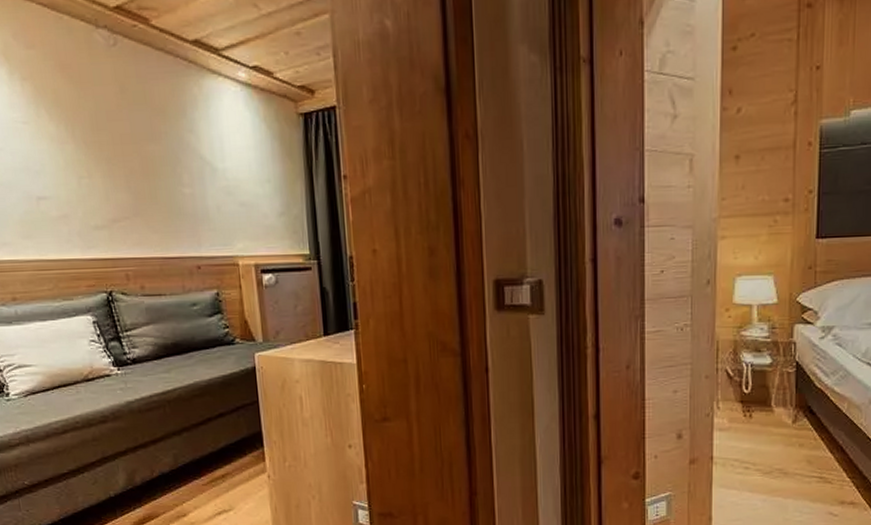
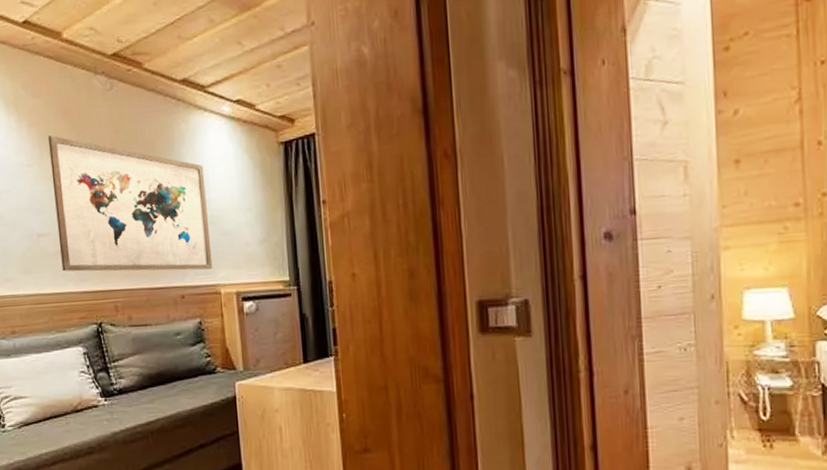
wall art: none [45,92,230,241] -> present [48,135,213,272]

